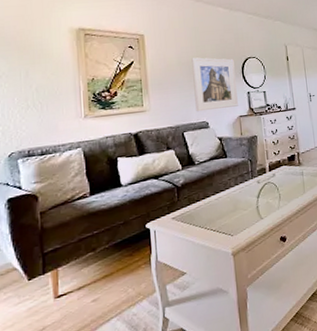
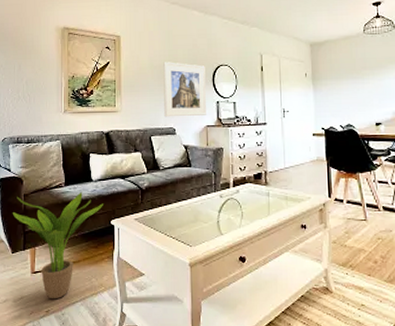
potted plant: none [26,199,136,322] -> present [12,192,103,300]

